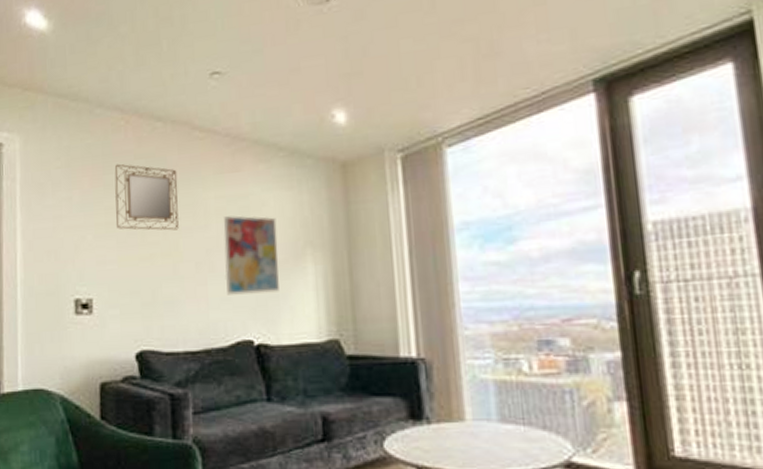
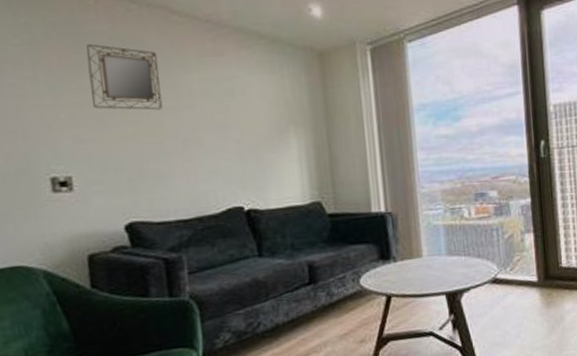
wall art: present [223,215,279,295] -> none [209,97,266,168]

